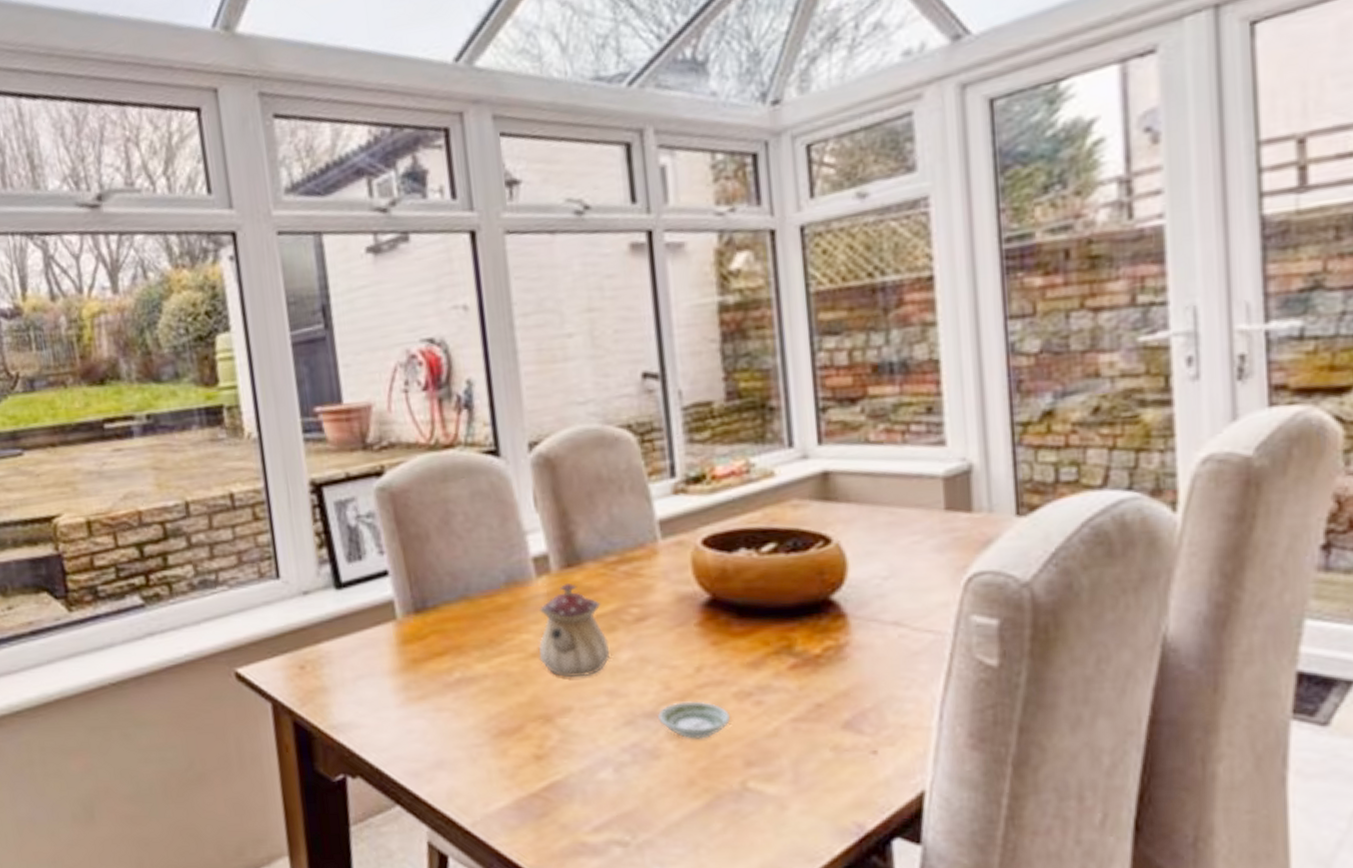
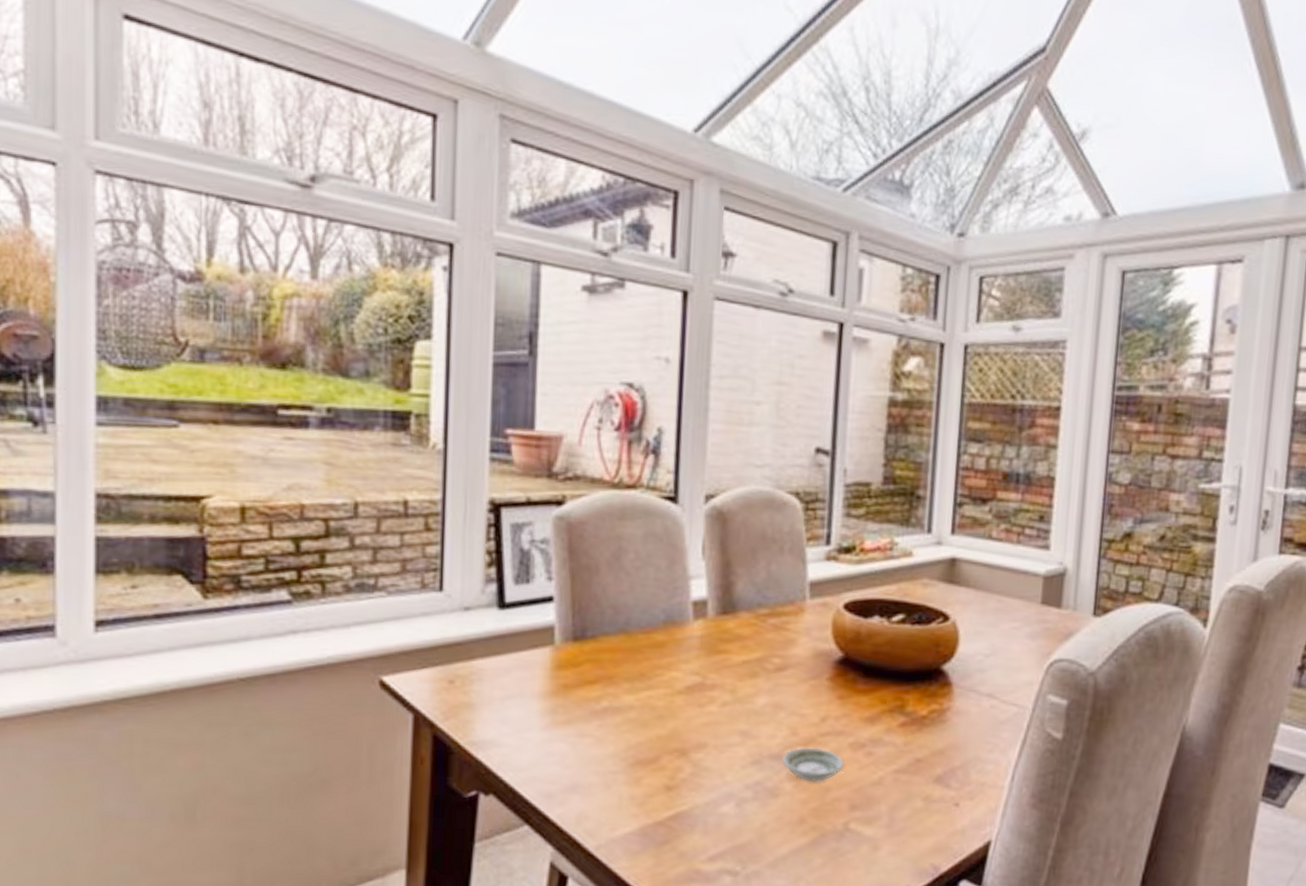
teapot: present [538,583,609,677] -> none [684,629,749,717]

